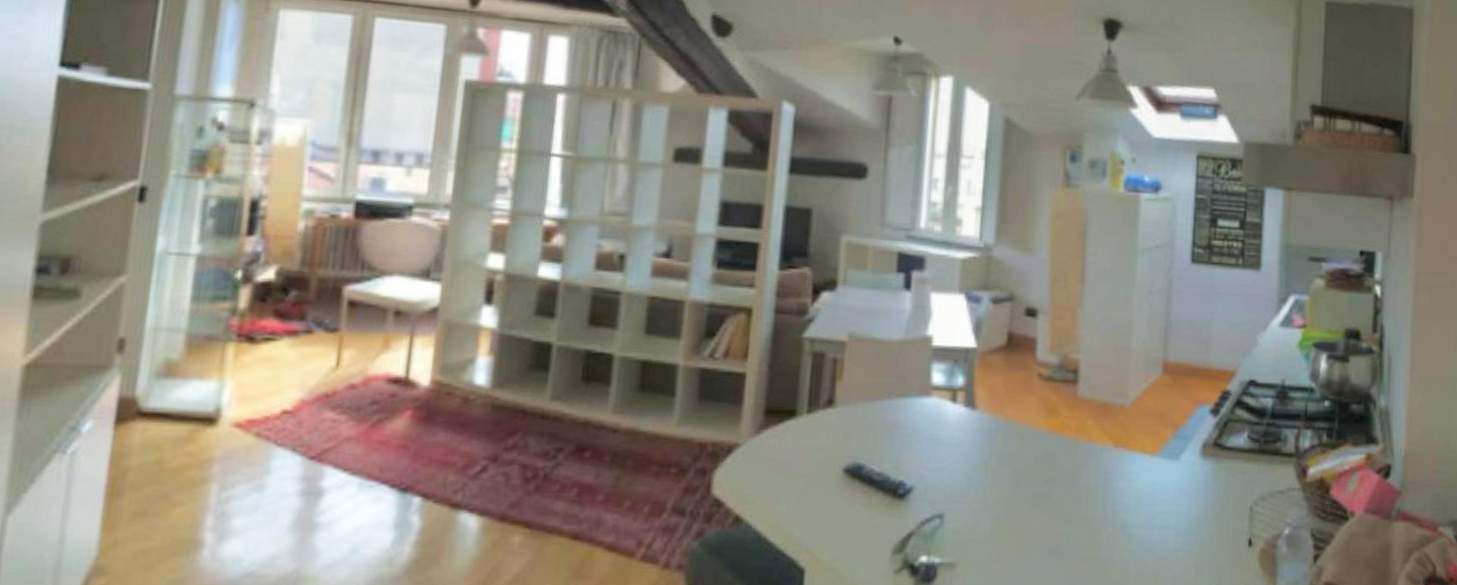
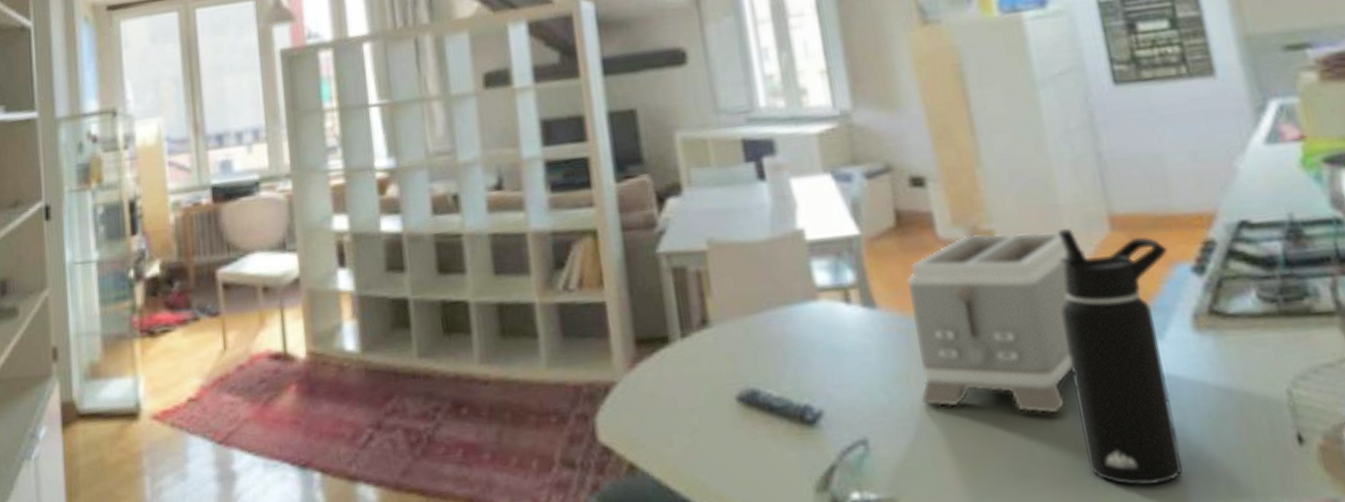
toaster: none [992,360,1128,507] -> present [906,232,1073,414]
water bottle: none [1105,366,1198,568] -> present [1058,228,1183,486]

